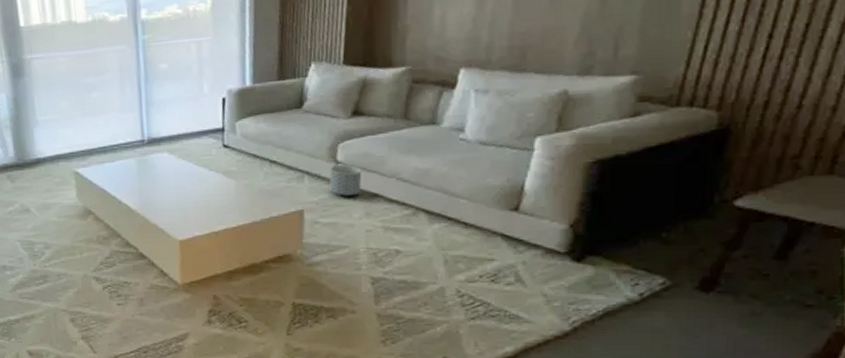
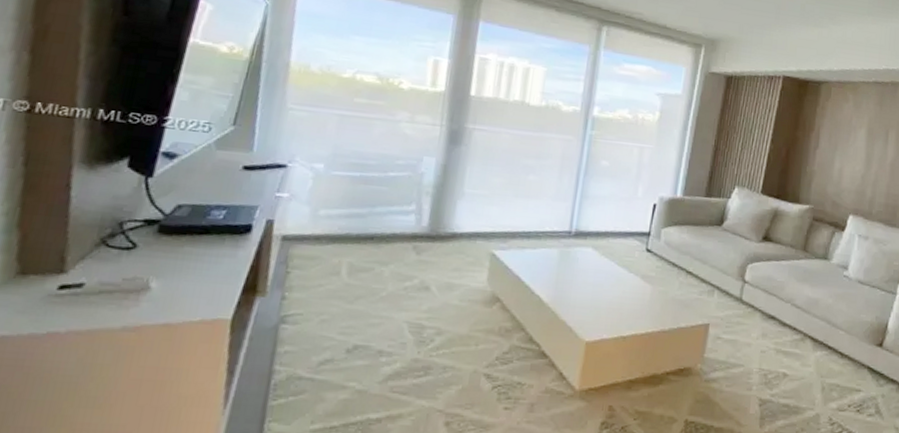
planter: present [329,165,362,197] -> none [734,284,764,316]

